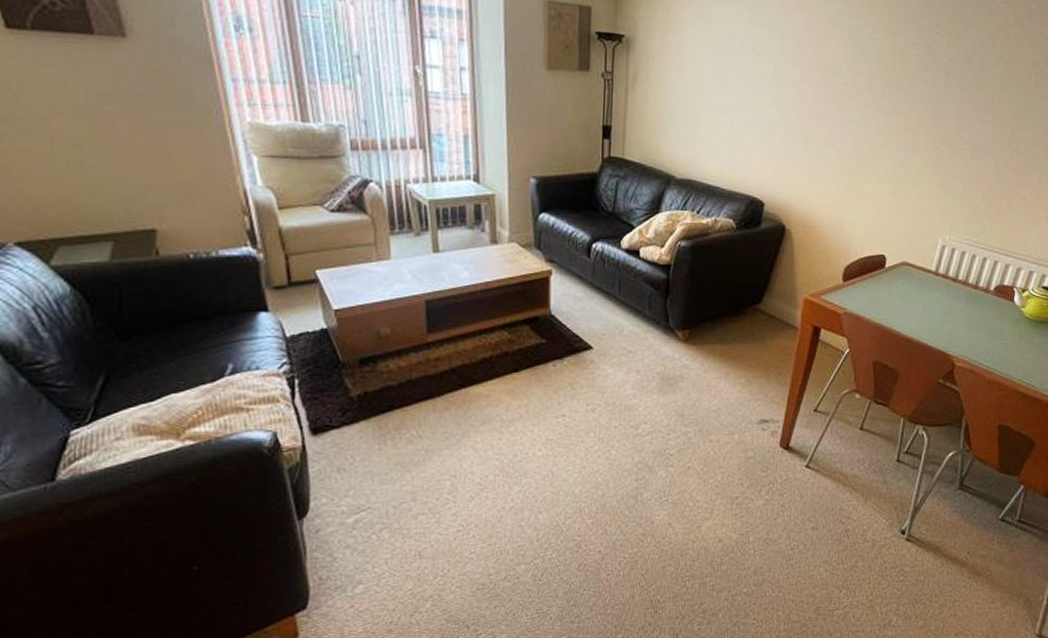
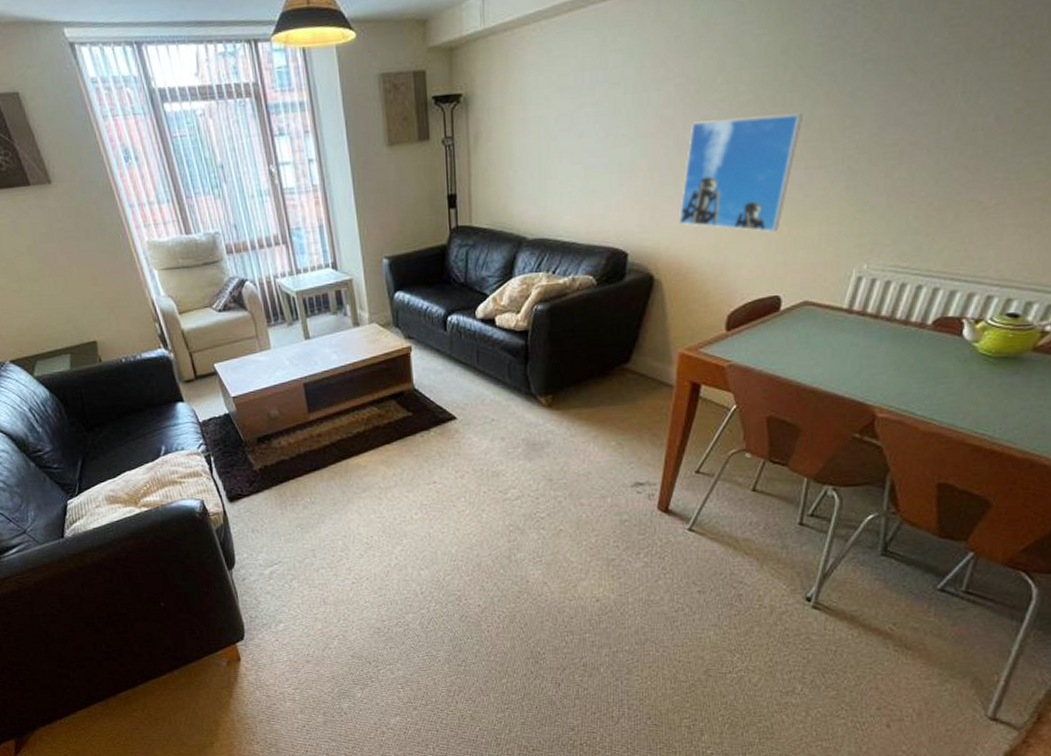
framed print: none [808,98,904,200] -> present [679,113,802,232]

